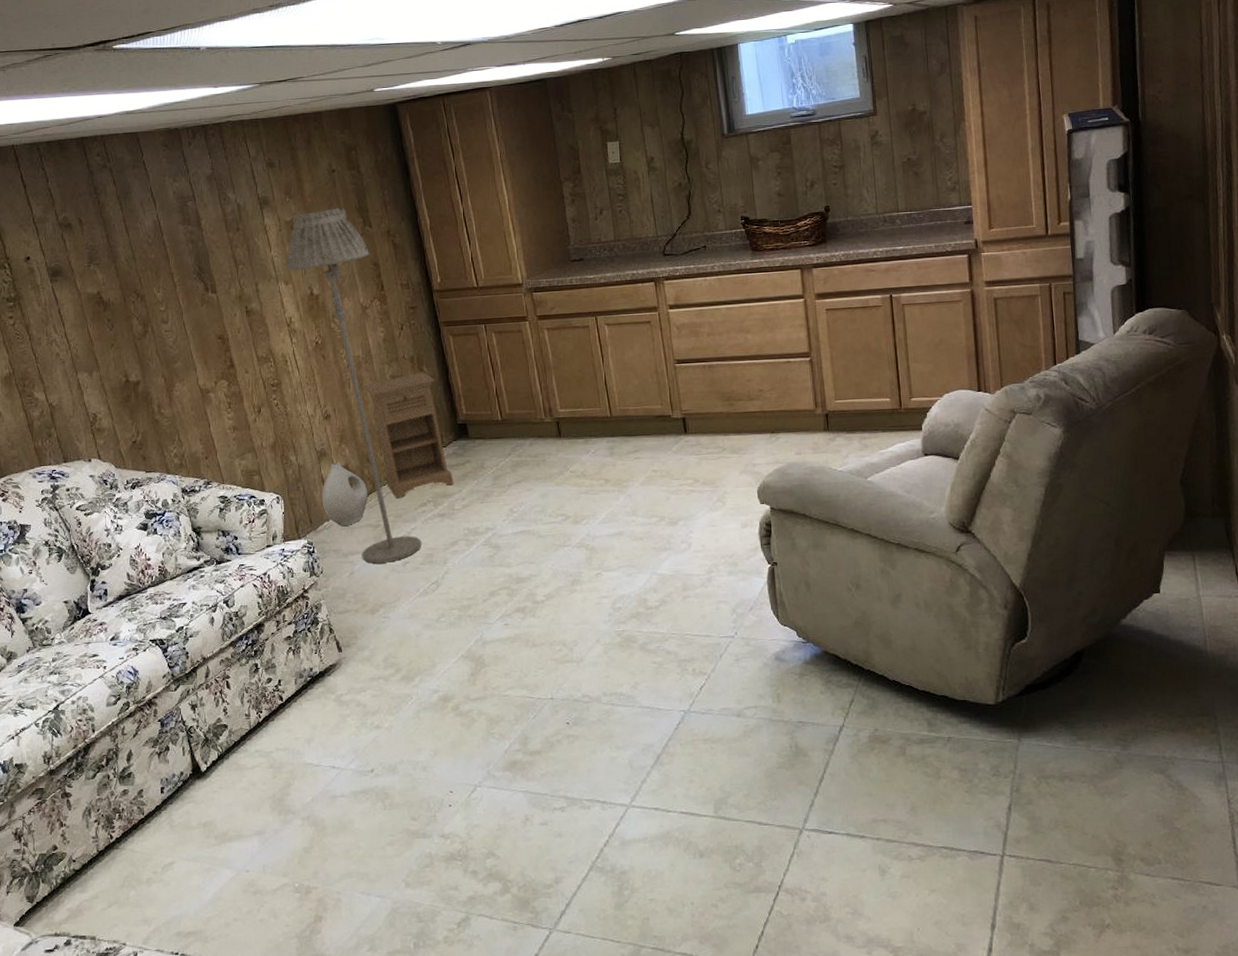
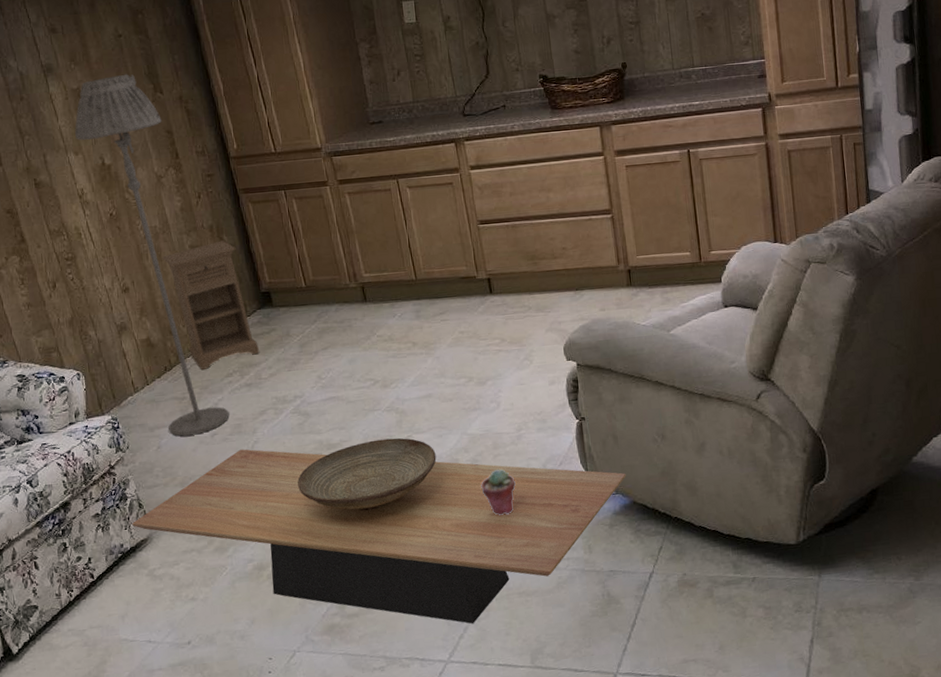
vase: present [321,462,368,527] -> none [123,335,173,401]
coffee table: none [322,579,818,769] -> present [132,449,626,624]
decorative bowl: none [486,574,625,647] -> present [297,438,437,511]
potted succulent: none [669,611,704,660] -> present [481,469,516,516]

